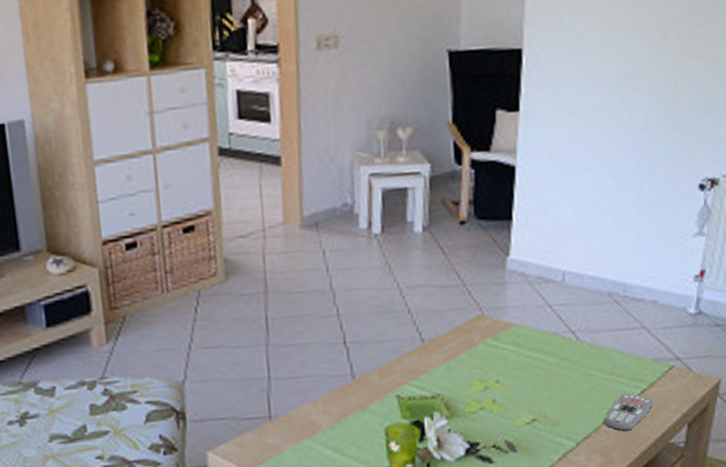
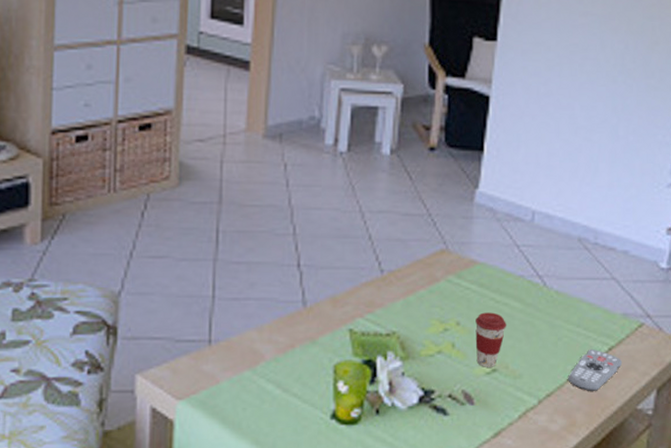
coffee cup: none [514,368,544,418] -> present [475,312,507,367]

